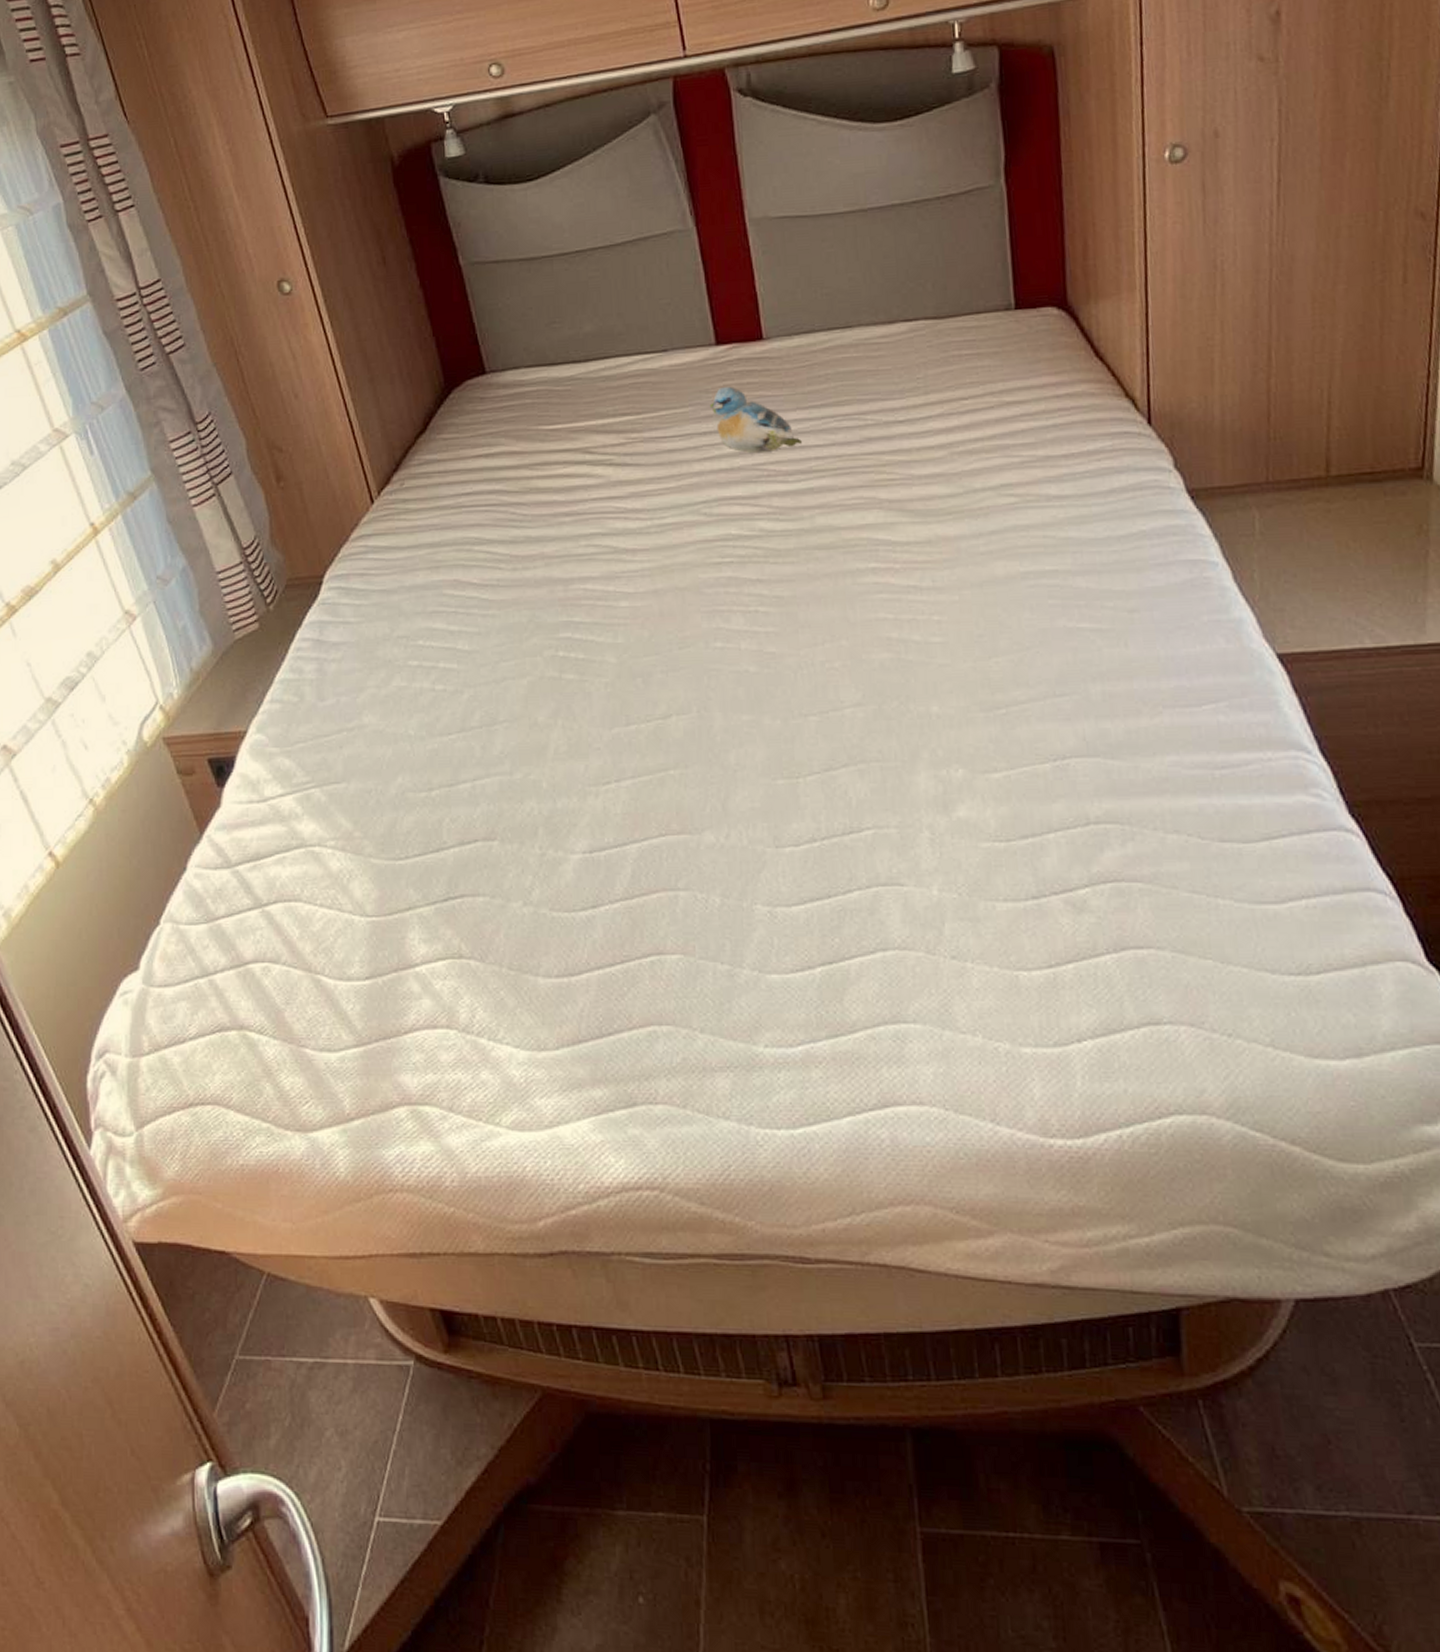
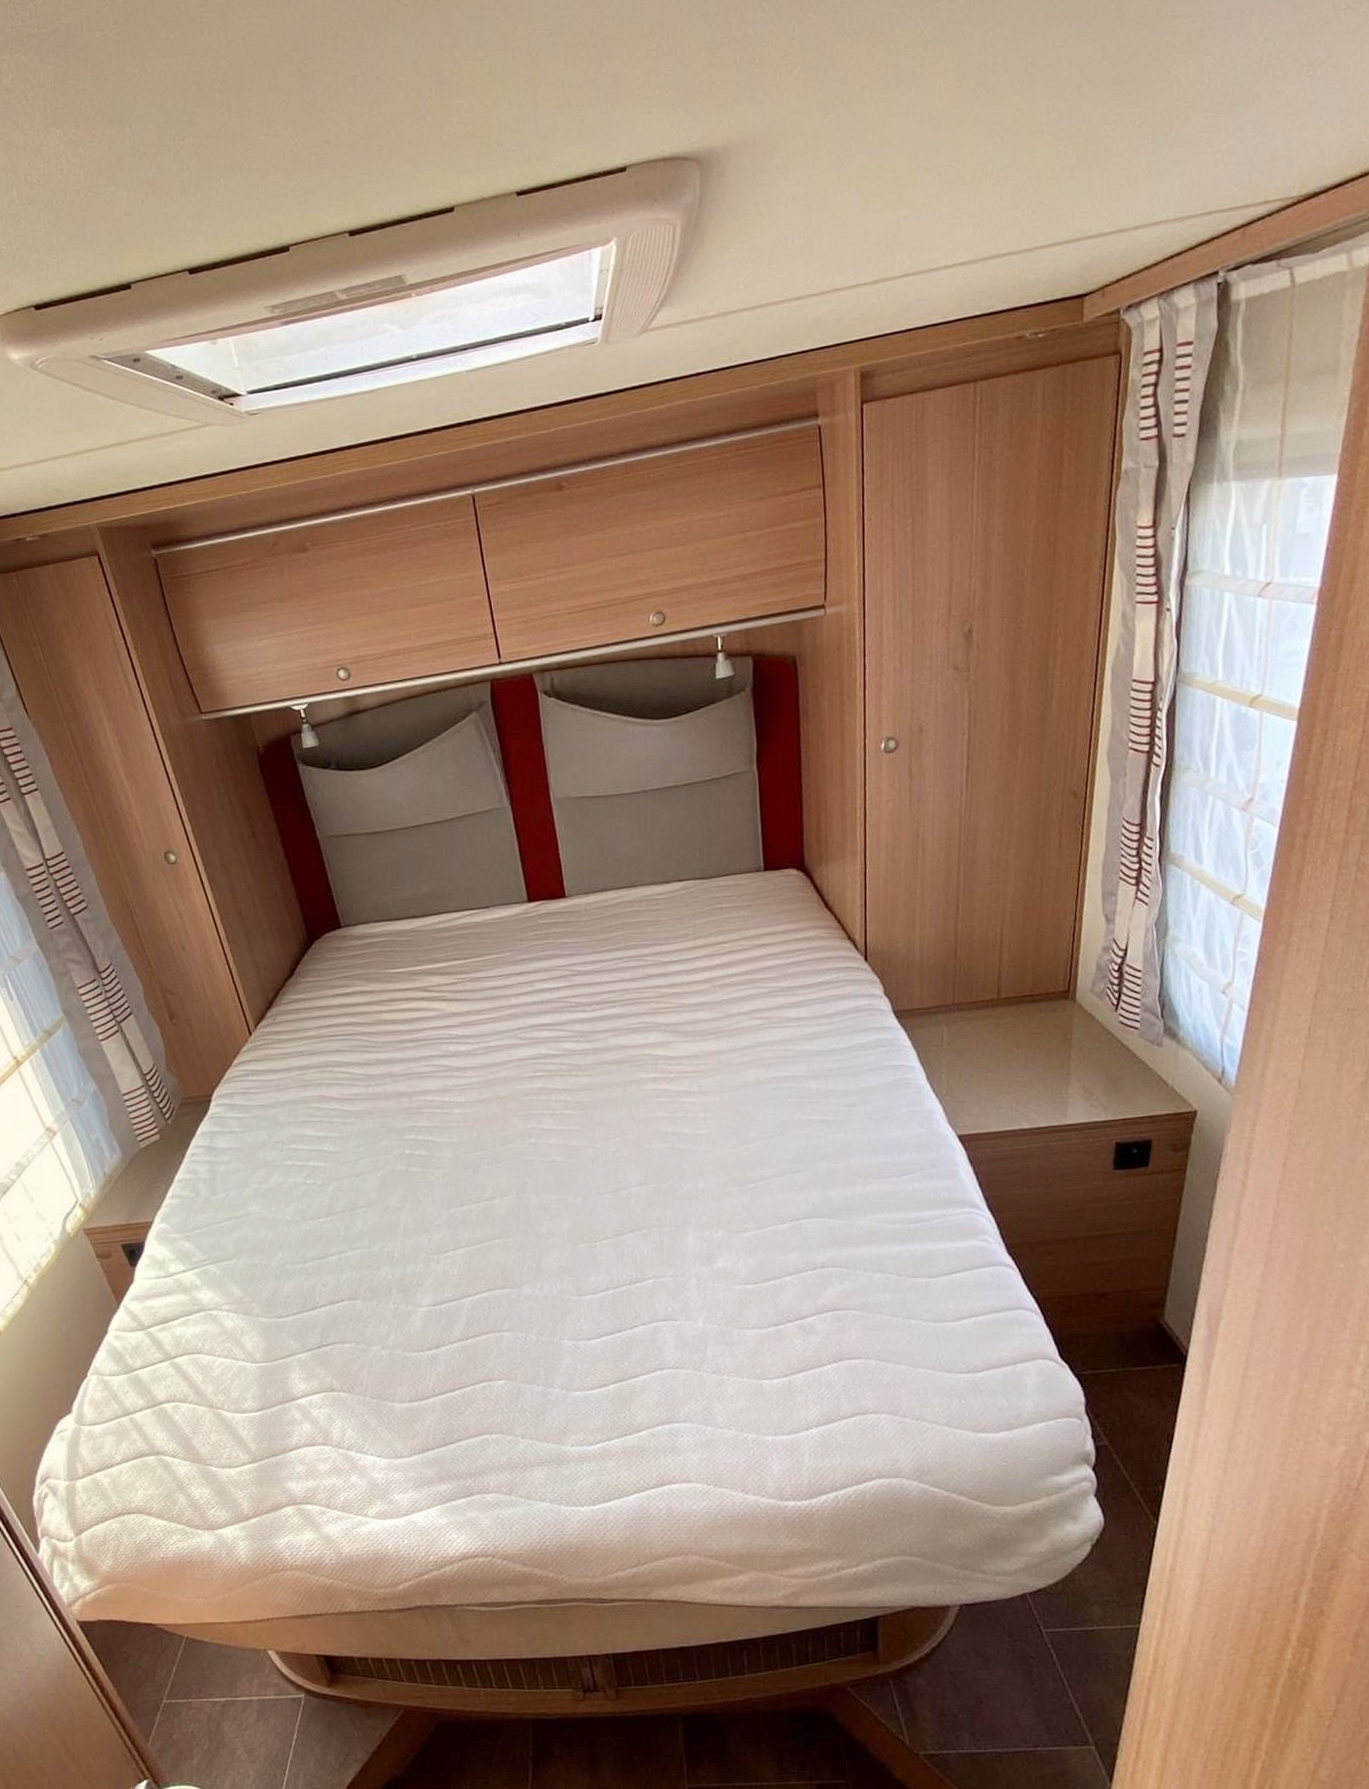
plush toy: present [709,386,802,454] -> none [523,935,597,989]

